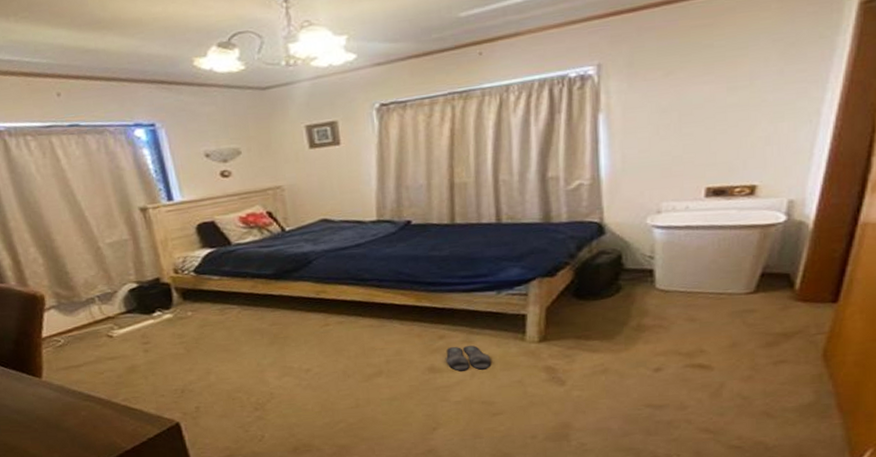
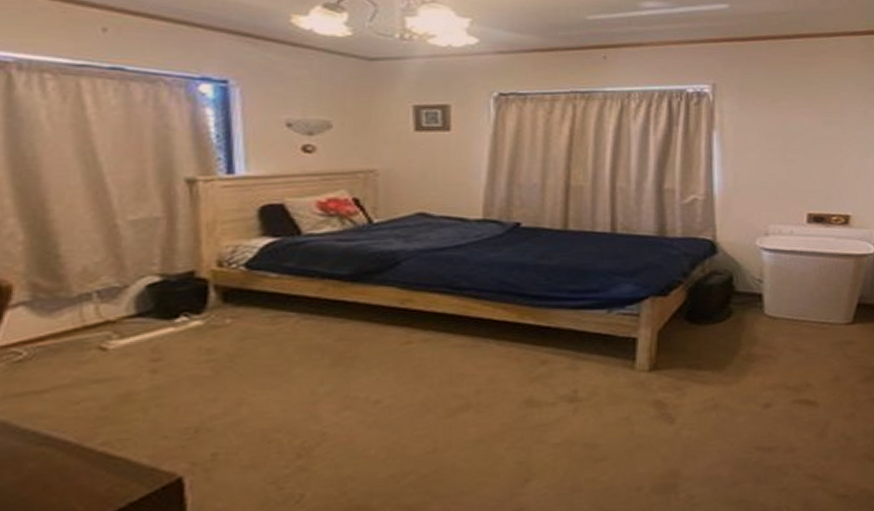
slippers: present [445,345,492,372] -> none [545,372,597,406]

